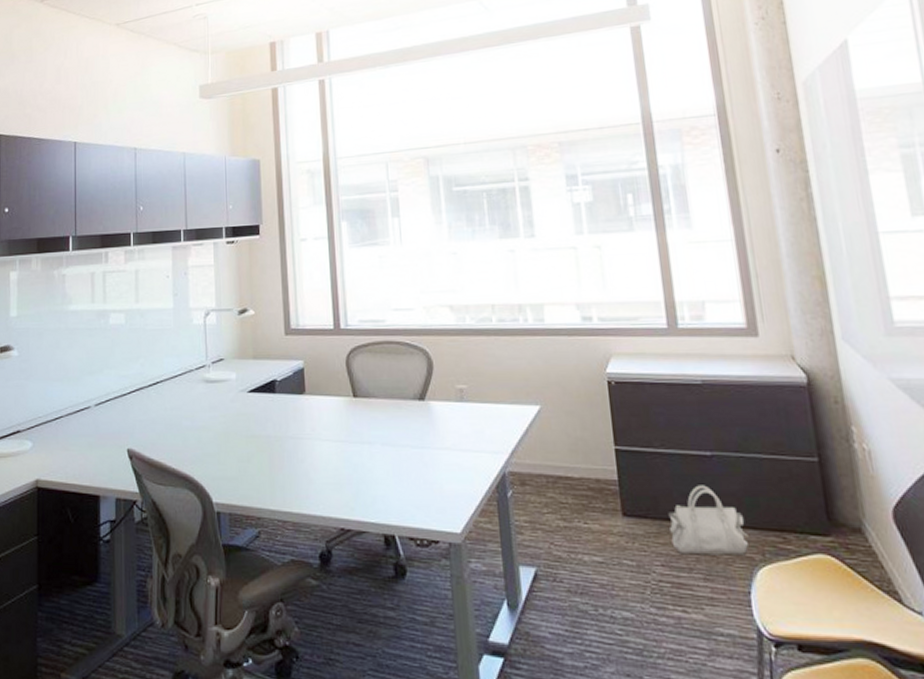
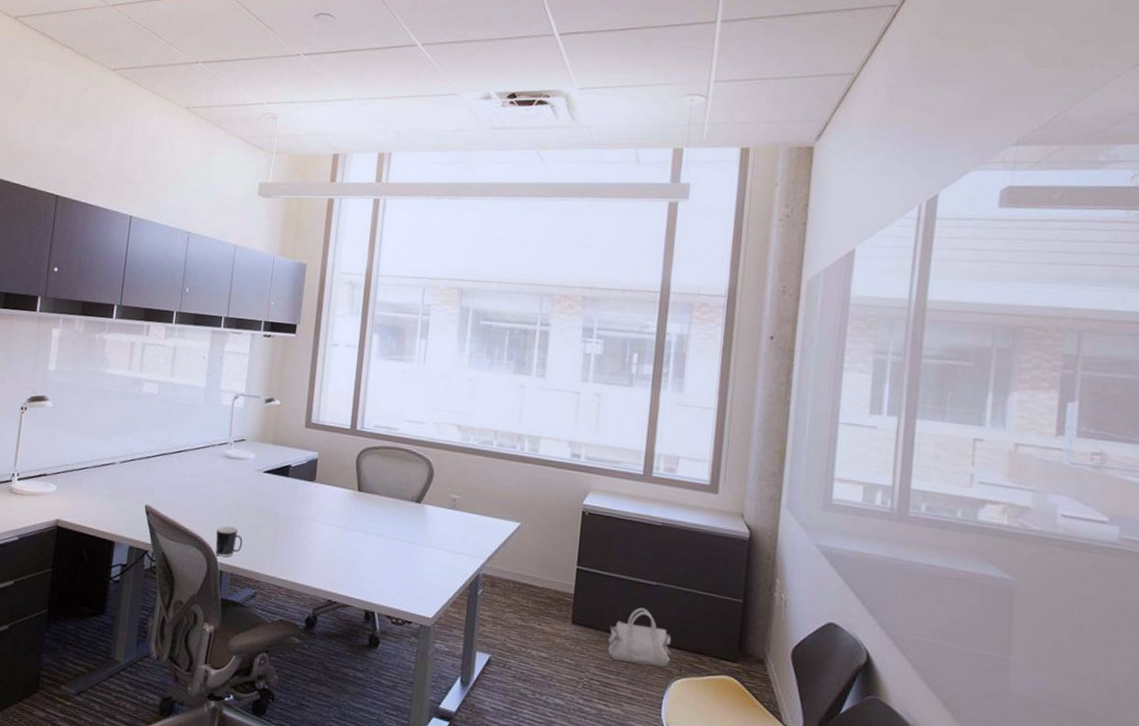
mug: none [206,460,237,496] -> present [215,526,243,557]

